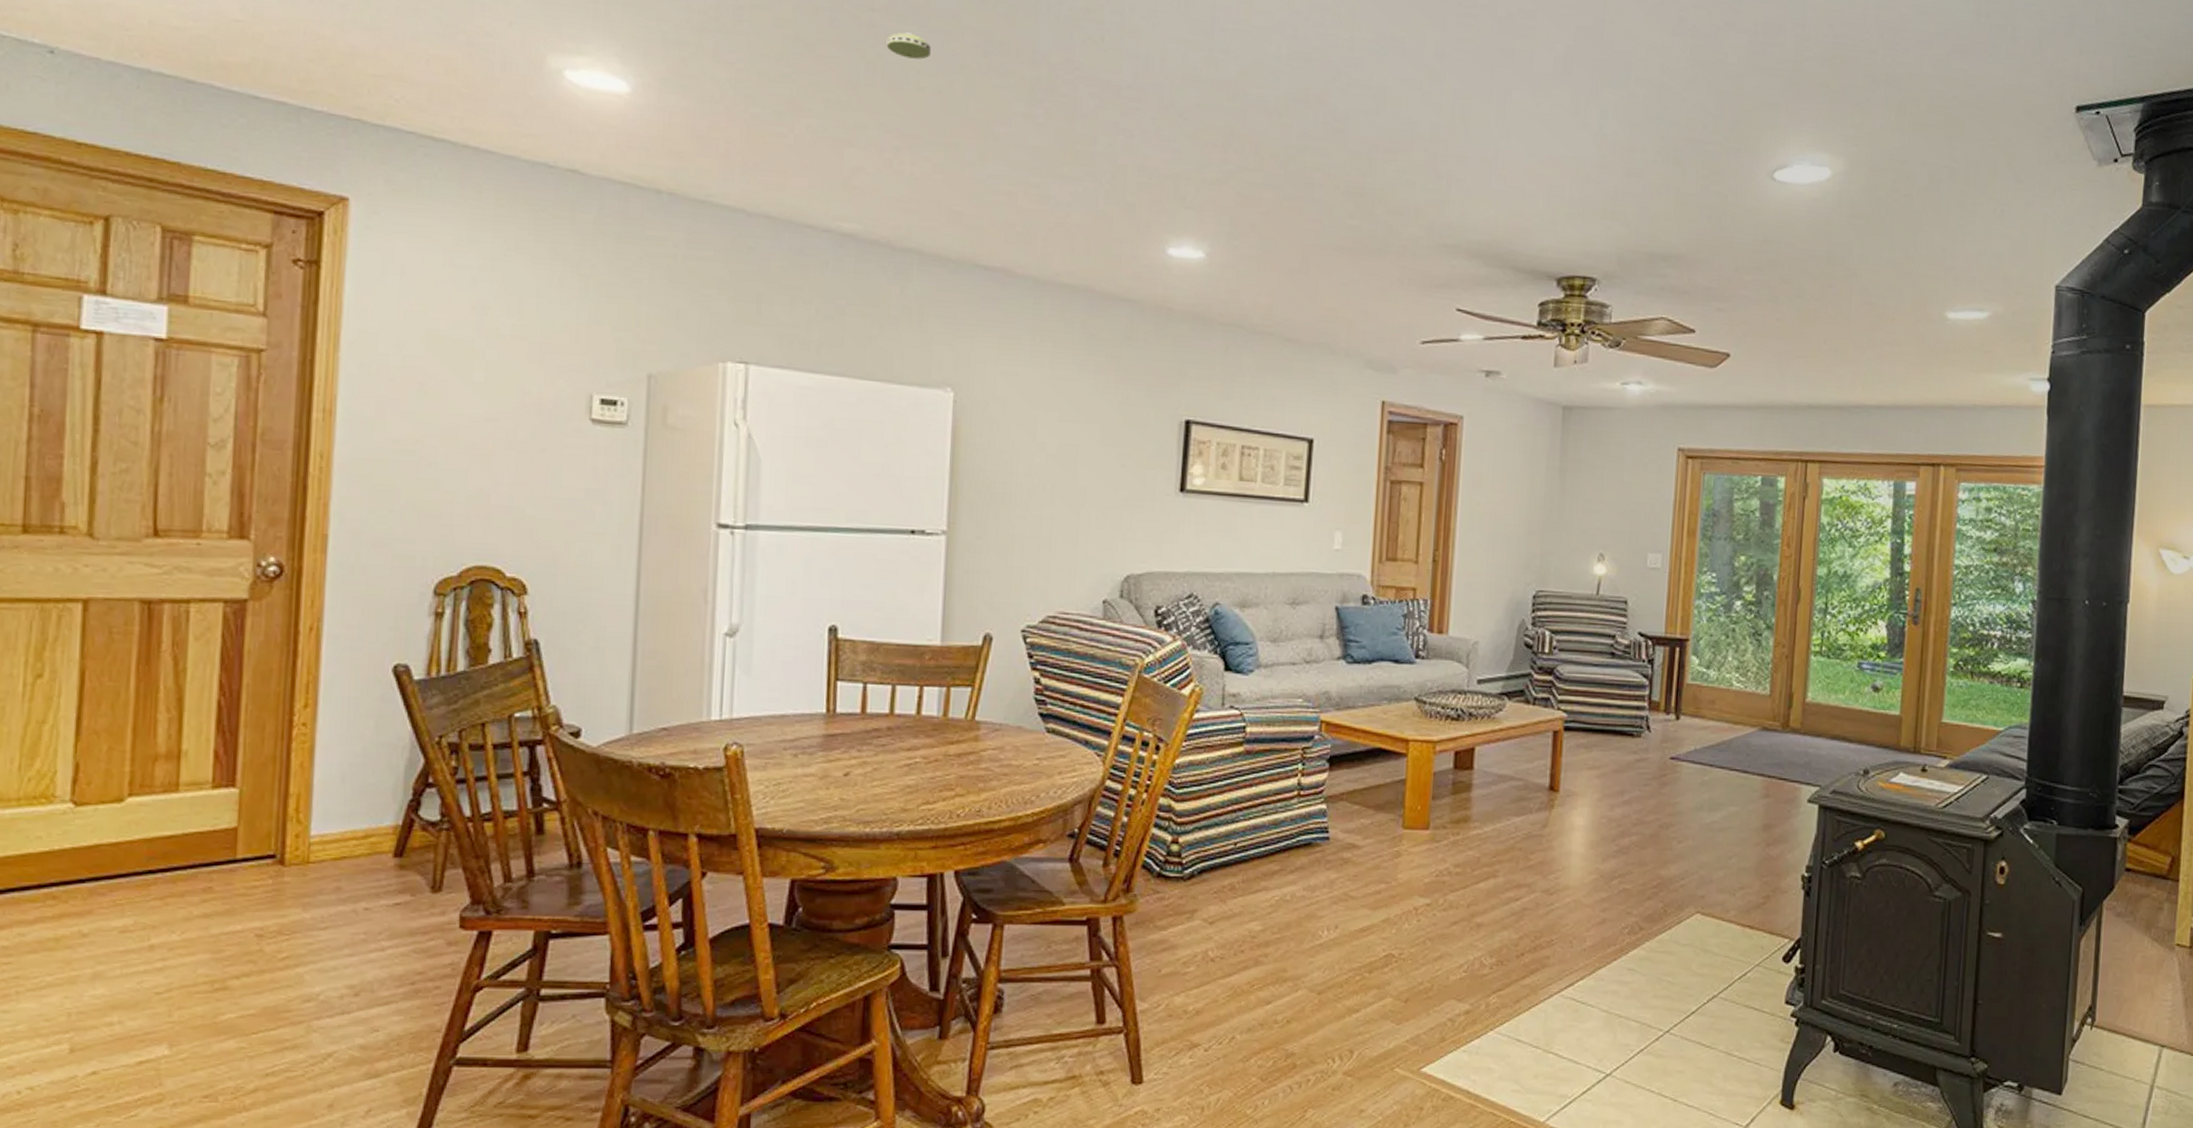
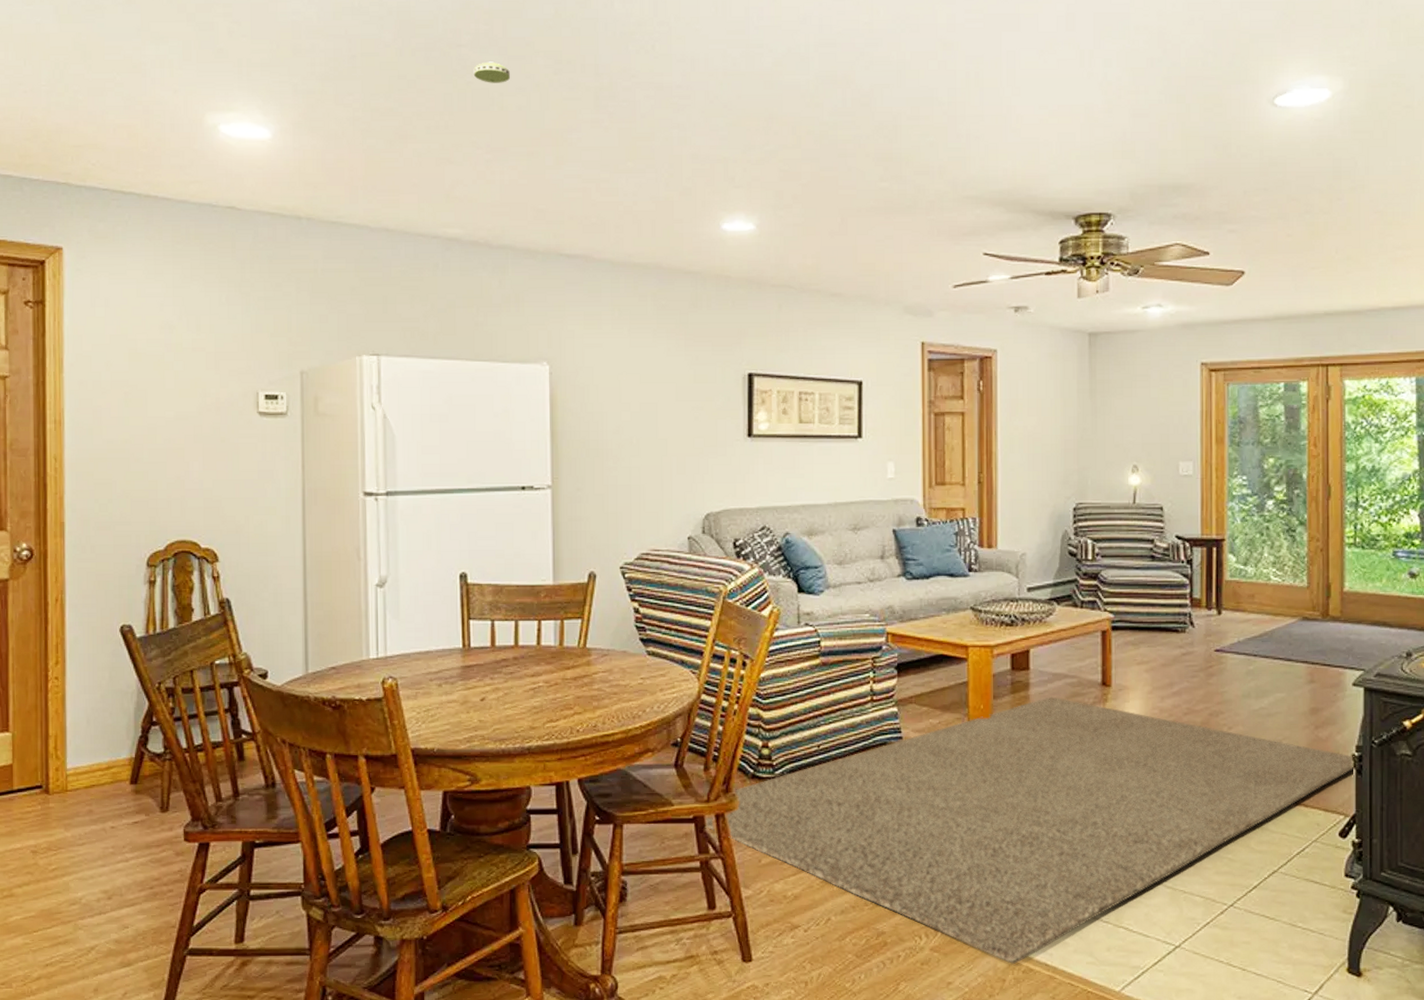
rug: none [1100,800,1804,1091] -> present [705,696,1356,964]

